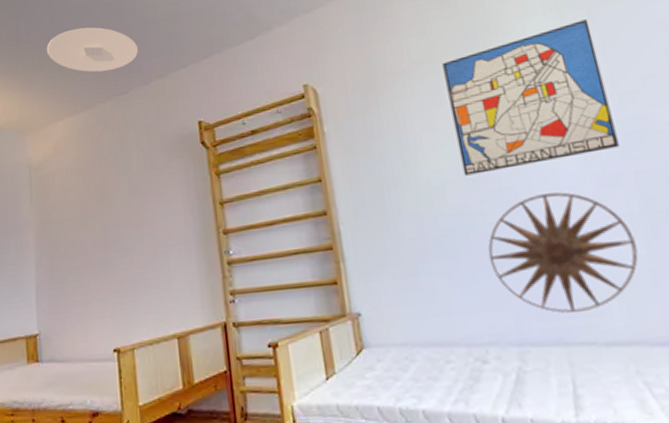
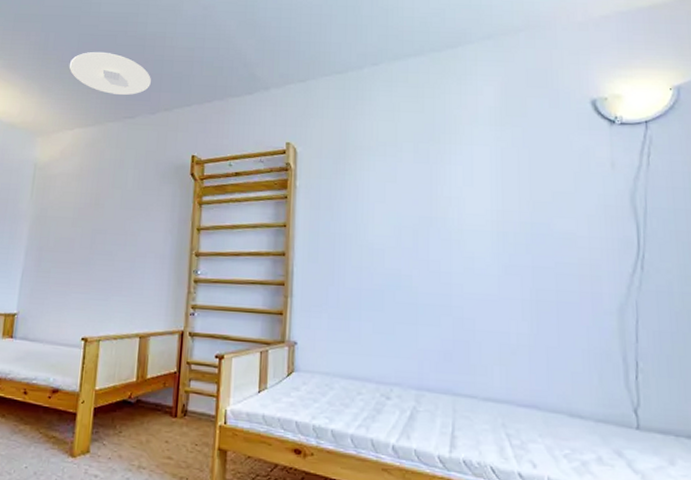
wall art: present [442,19,620,176] -> none [402,136,525,245]
wall art: present [488,192,639,313] -> none [408,270,522,371]

